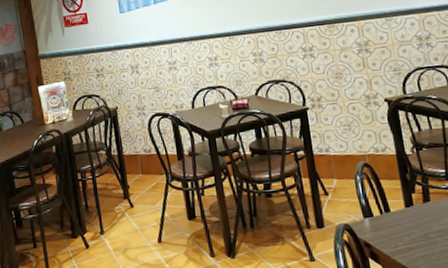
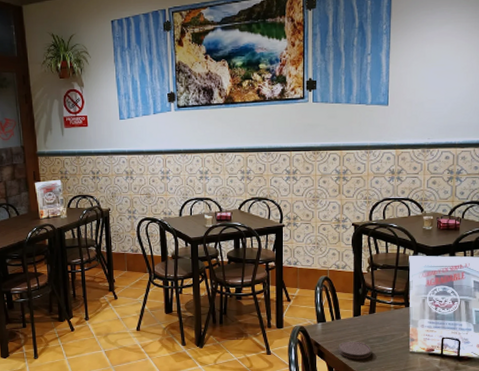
coaster: none [393,237,435,261] -> present [338,341,371,360]

